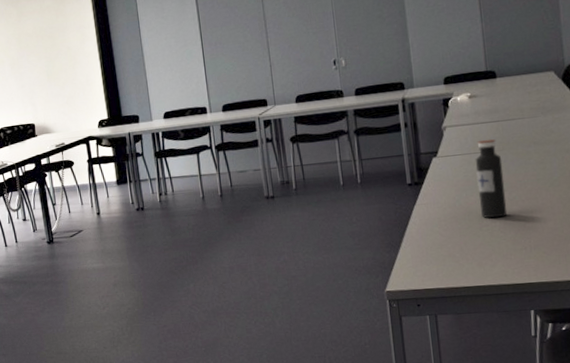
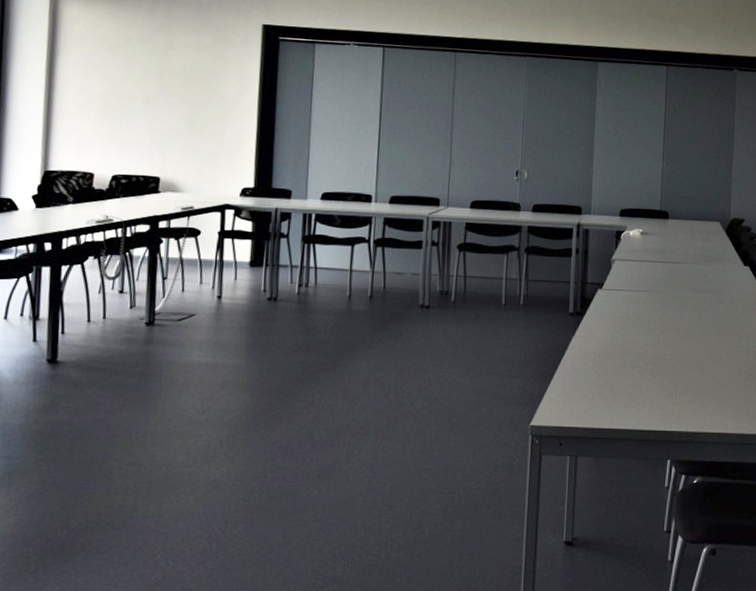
water bottle: present [475,139,508,219] -> none [635,278,662,360]

